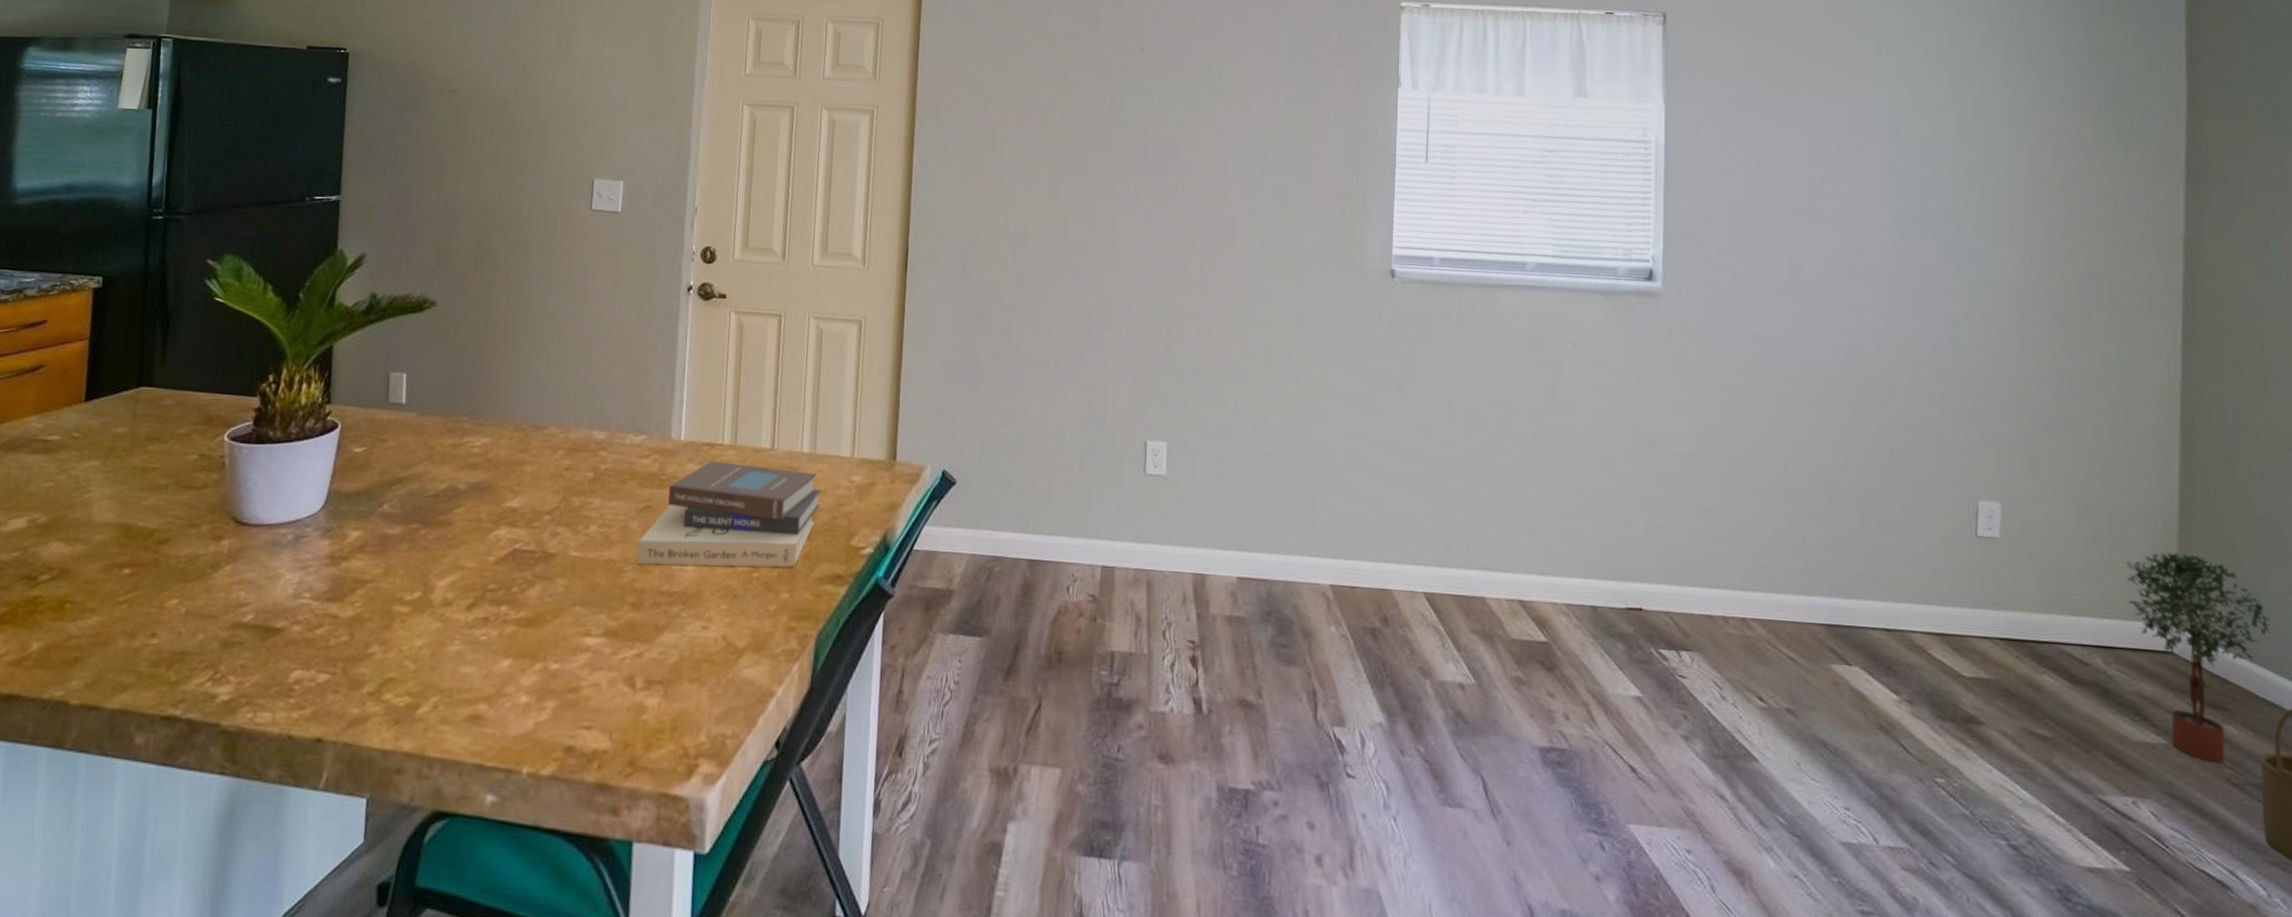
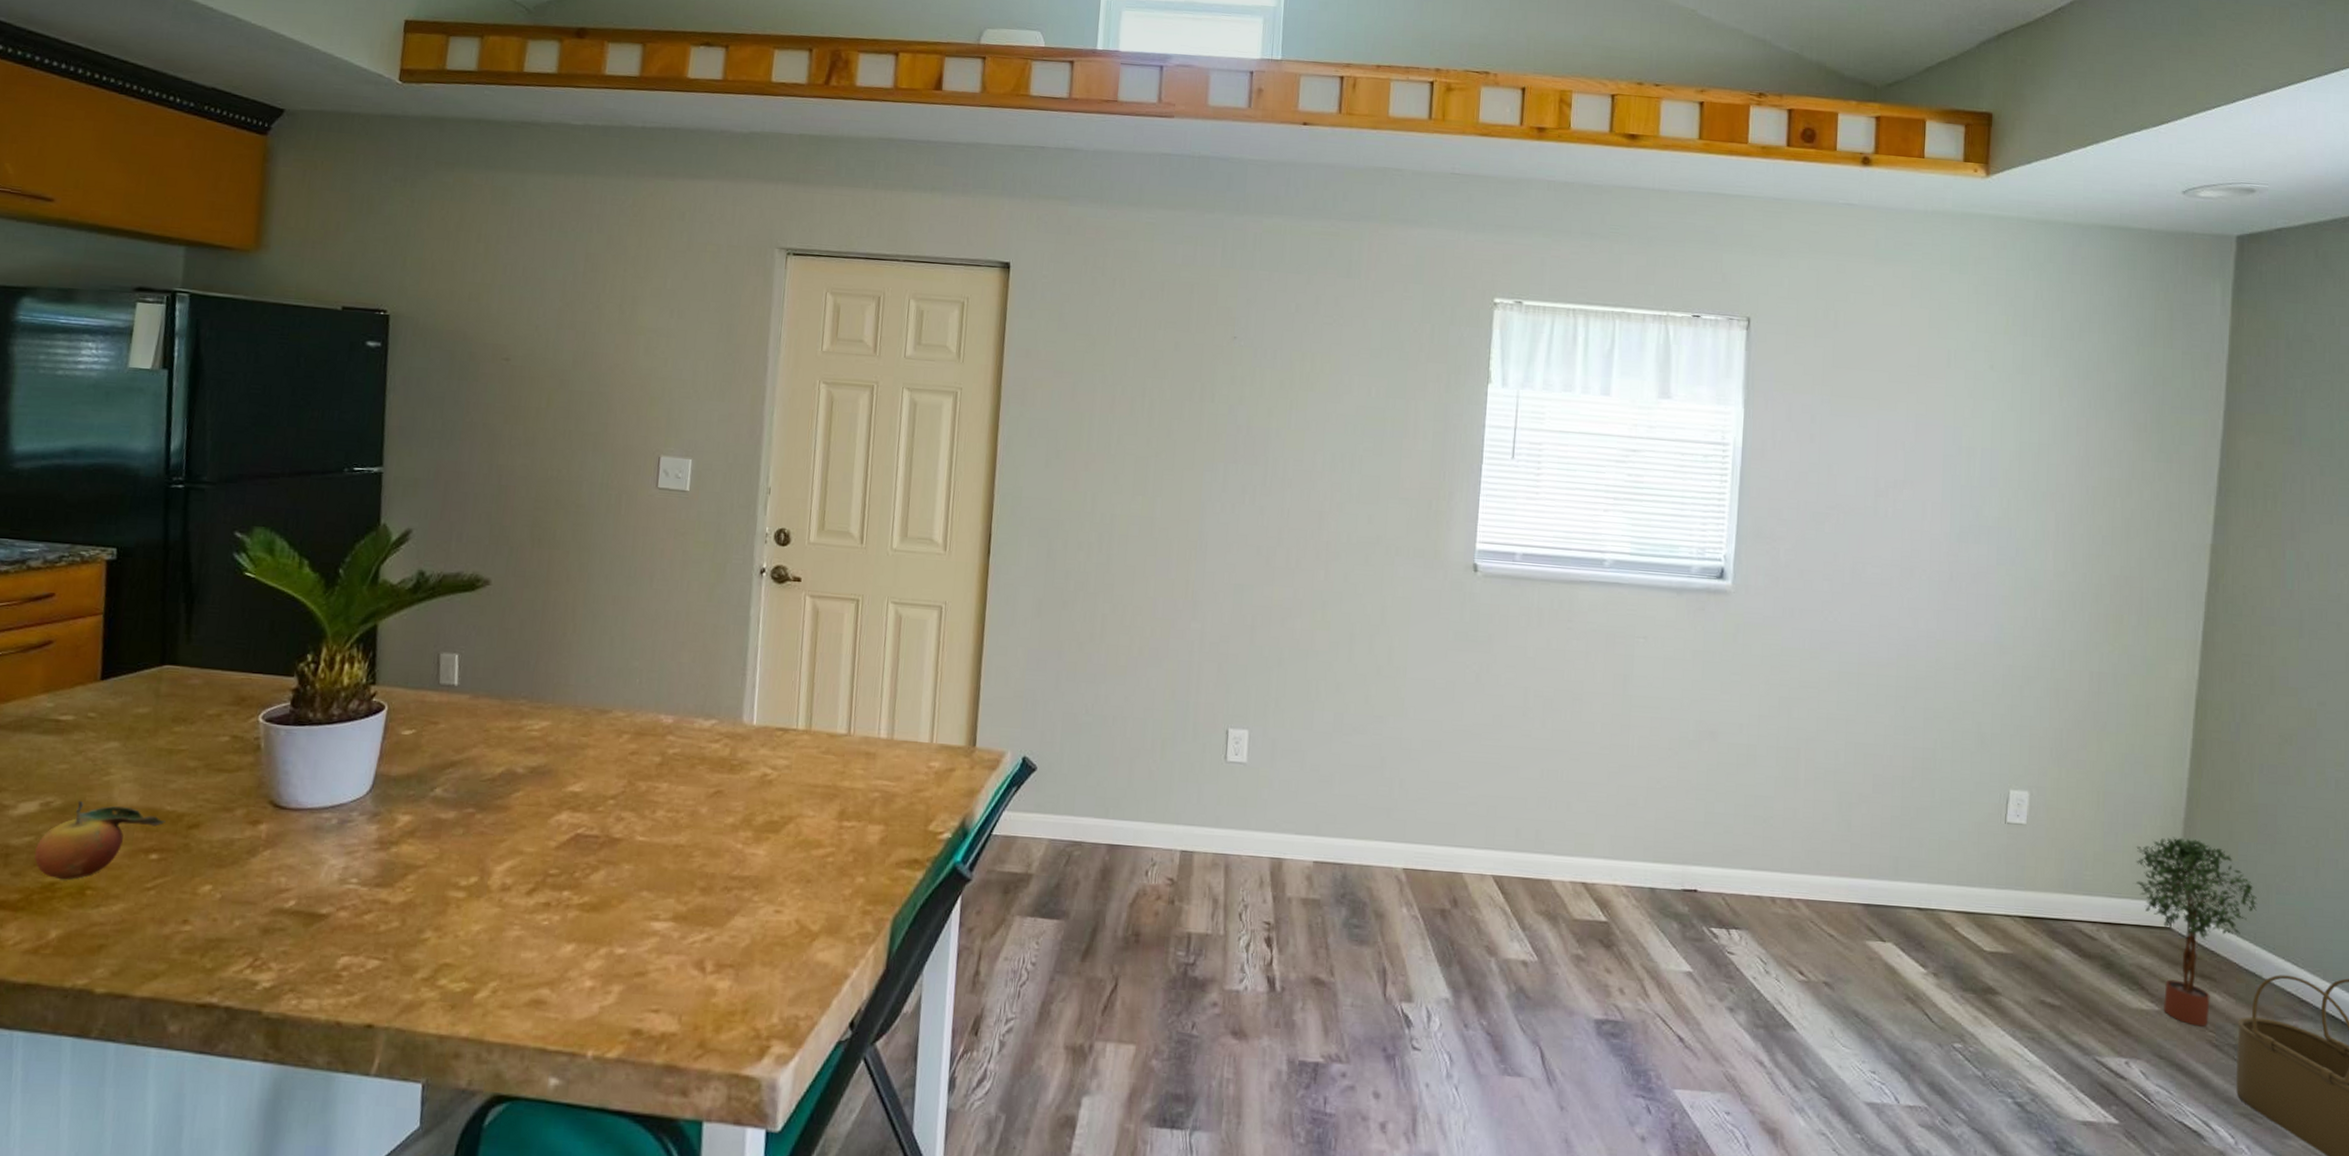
fruit: none [20,516,138,594] -> present [34,800,165,880]
books: present [636,461,822,568] -> none [706,746,899,852]

